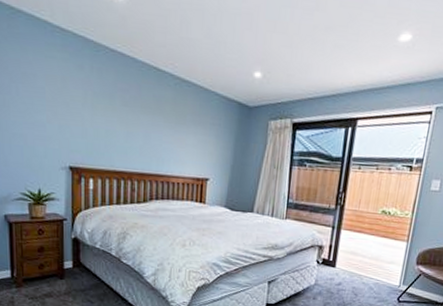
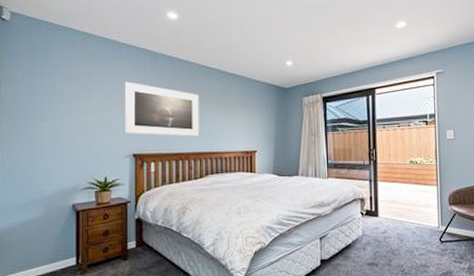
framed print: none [59,77,146,155] -> present [124,81,199,137]

